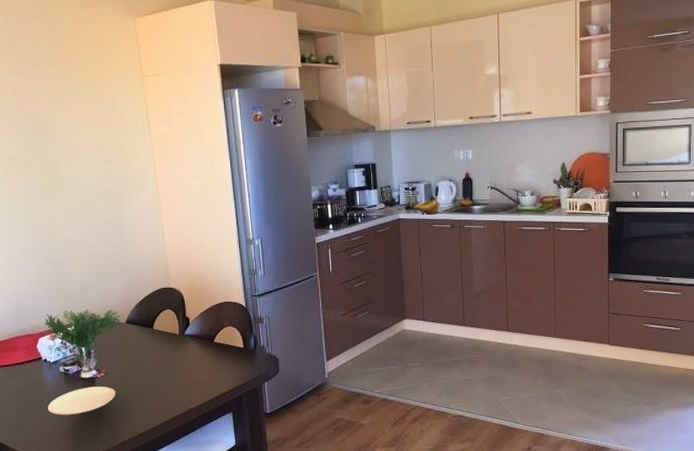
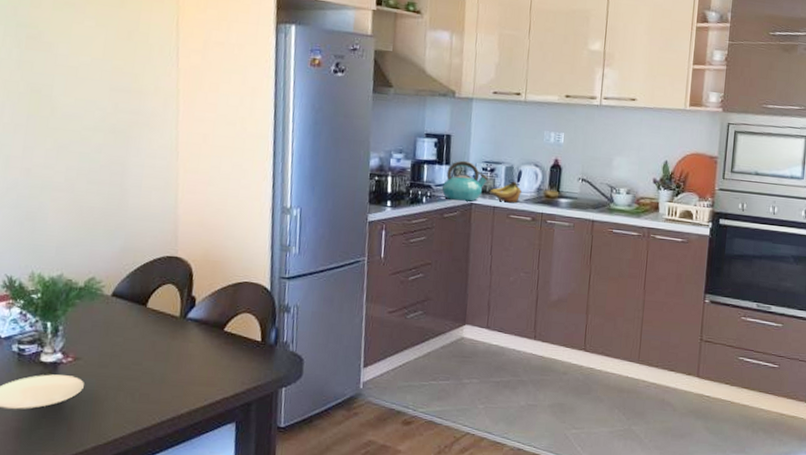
kettle: none [373,184,411,218] -> present [441,160,489,202]

